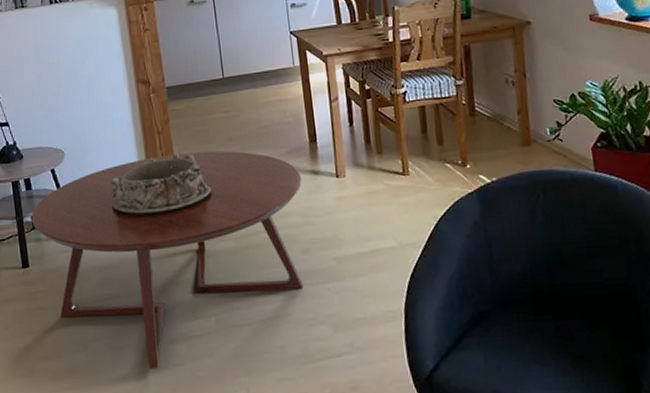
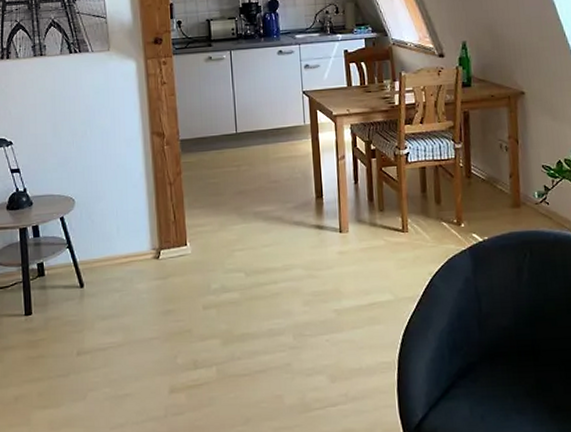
coffee table: present [31,151,304,369] -> none [37,203,307,419]
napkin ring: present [111,152,212,217] -> none [120,203,220,266]

